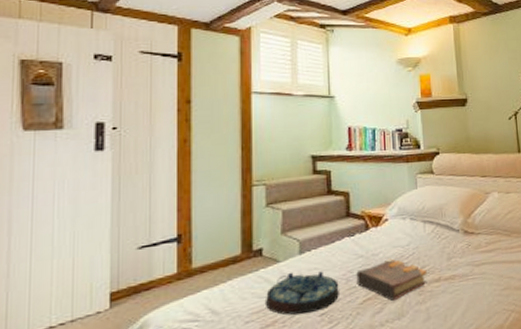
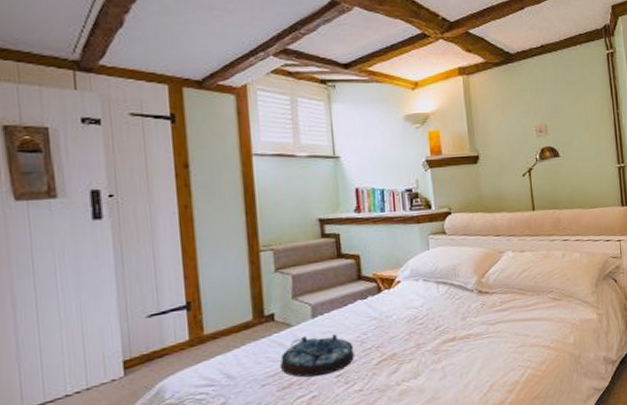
book: present [356,258,427,302] -> none [370,320,442,362]

